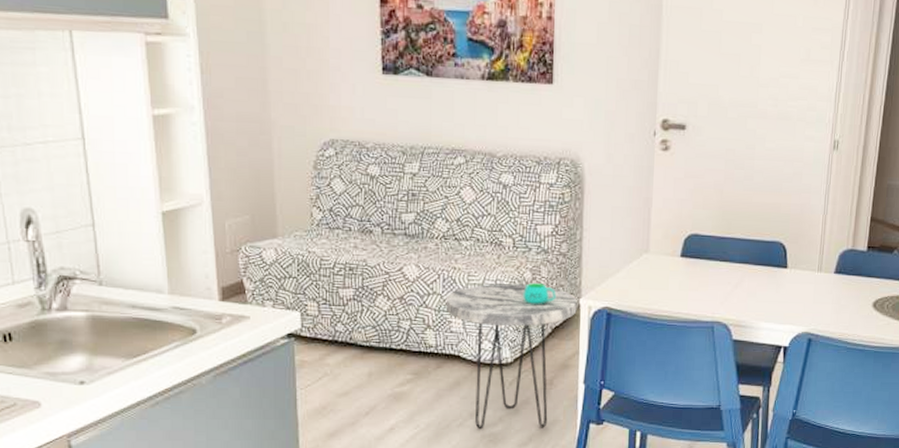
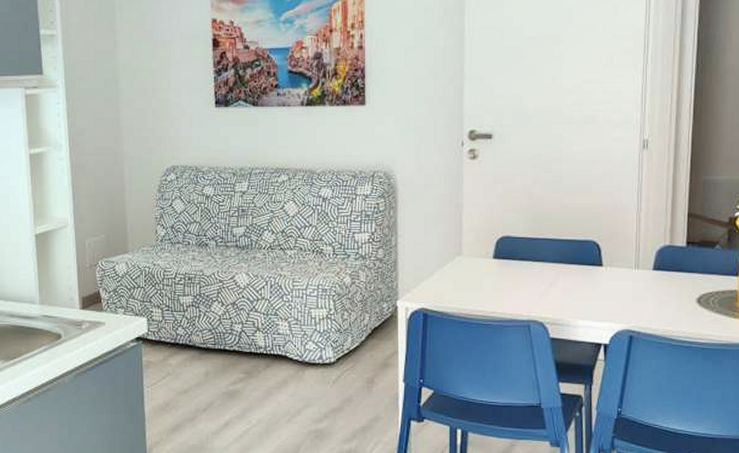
side table: present [445,283,577,428] -> none [273,288,394,425]
mug: present [523,283,555,304] -> none [343,287,374,307]

